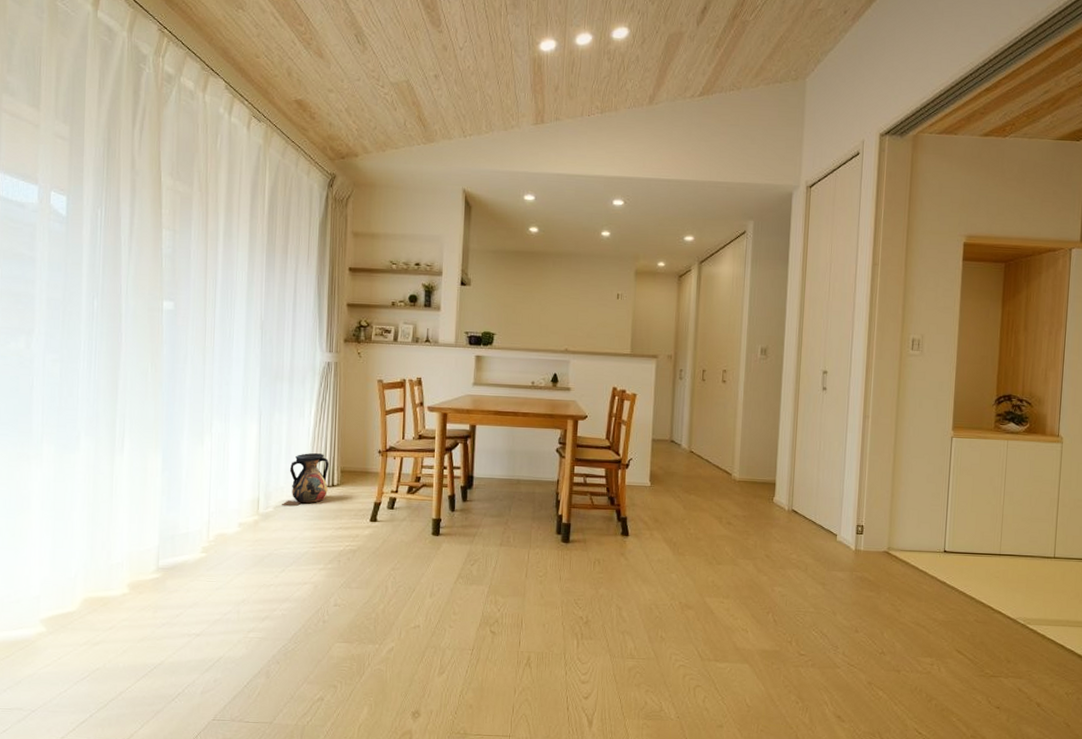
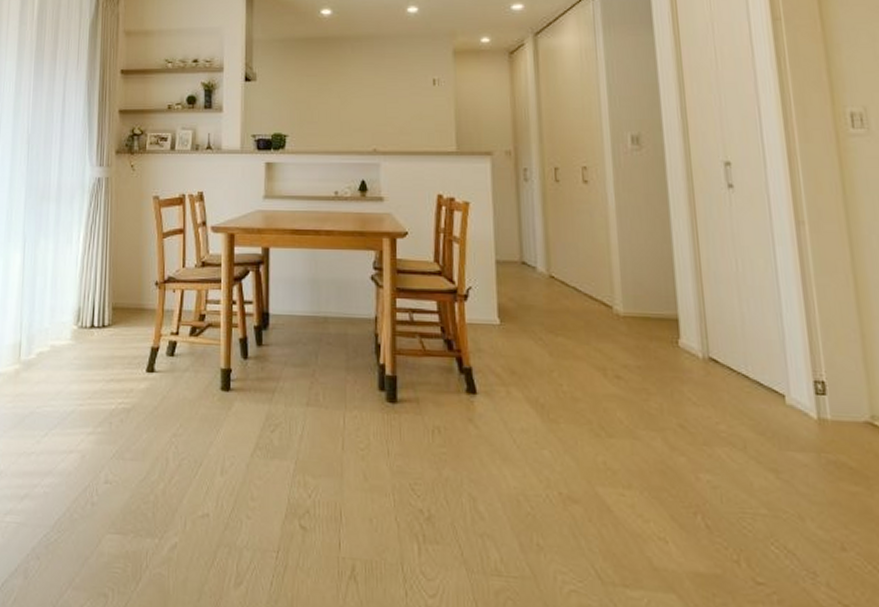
vase: present [282,452,330,506] -> none [46,285,100,352]

